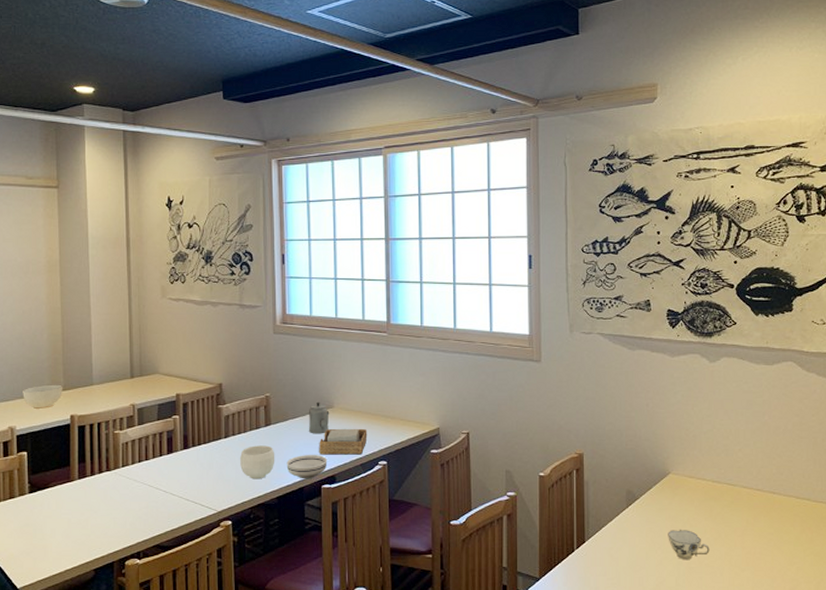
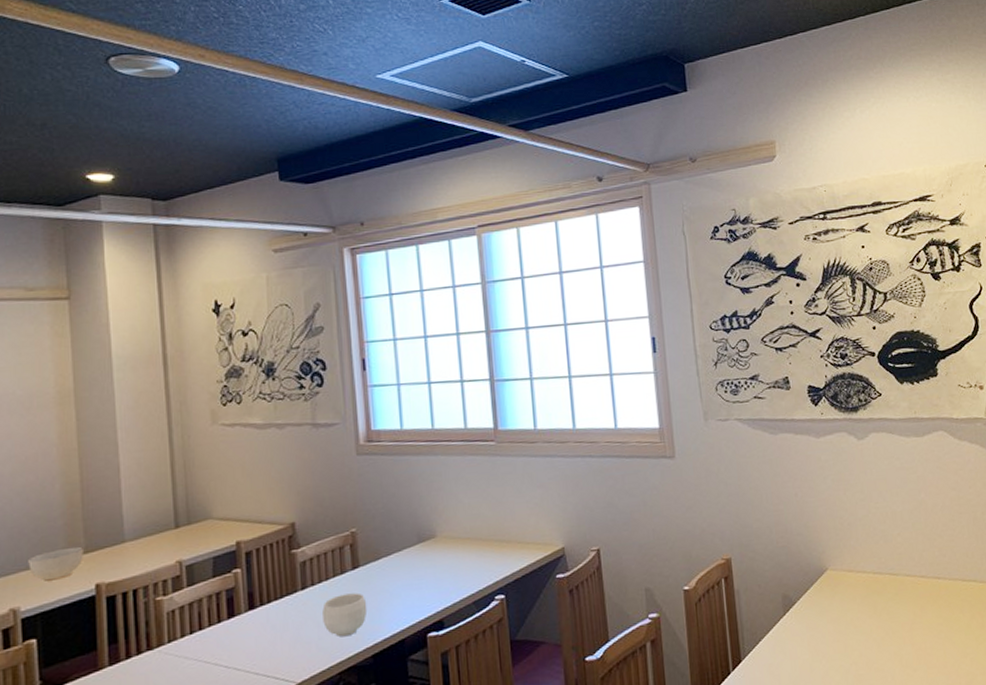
bowl: present [286,455,328,479] -> none [381,597,433,629]
teapot: present [309,401,330,434] -> none [406,531,432,572]
napkin holder: present [319,428,368,455] -> none [421,558,480,597]
teacup: present [668,529,710,561] -> none [831,631,878,667]

